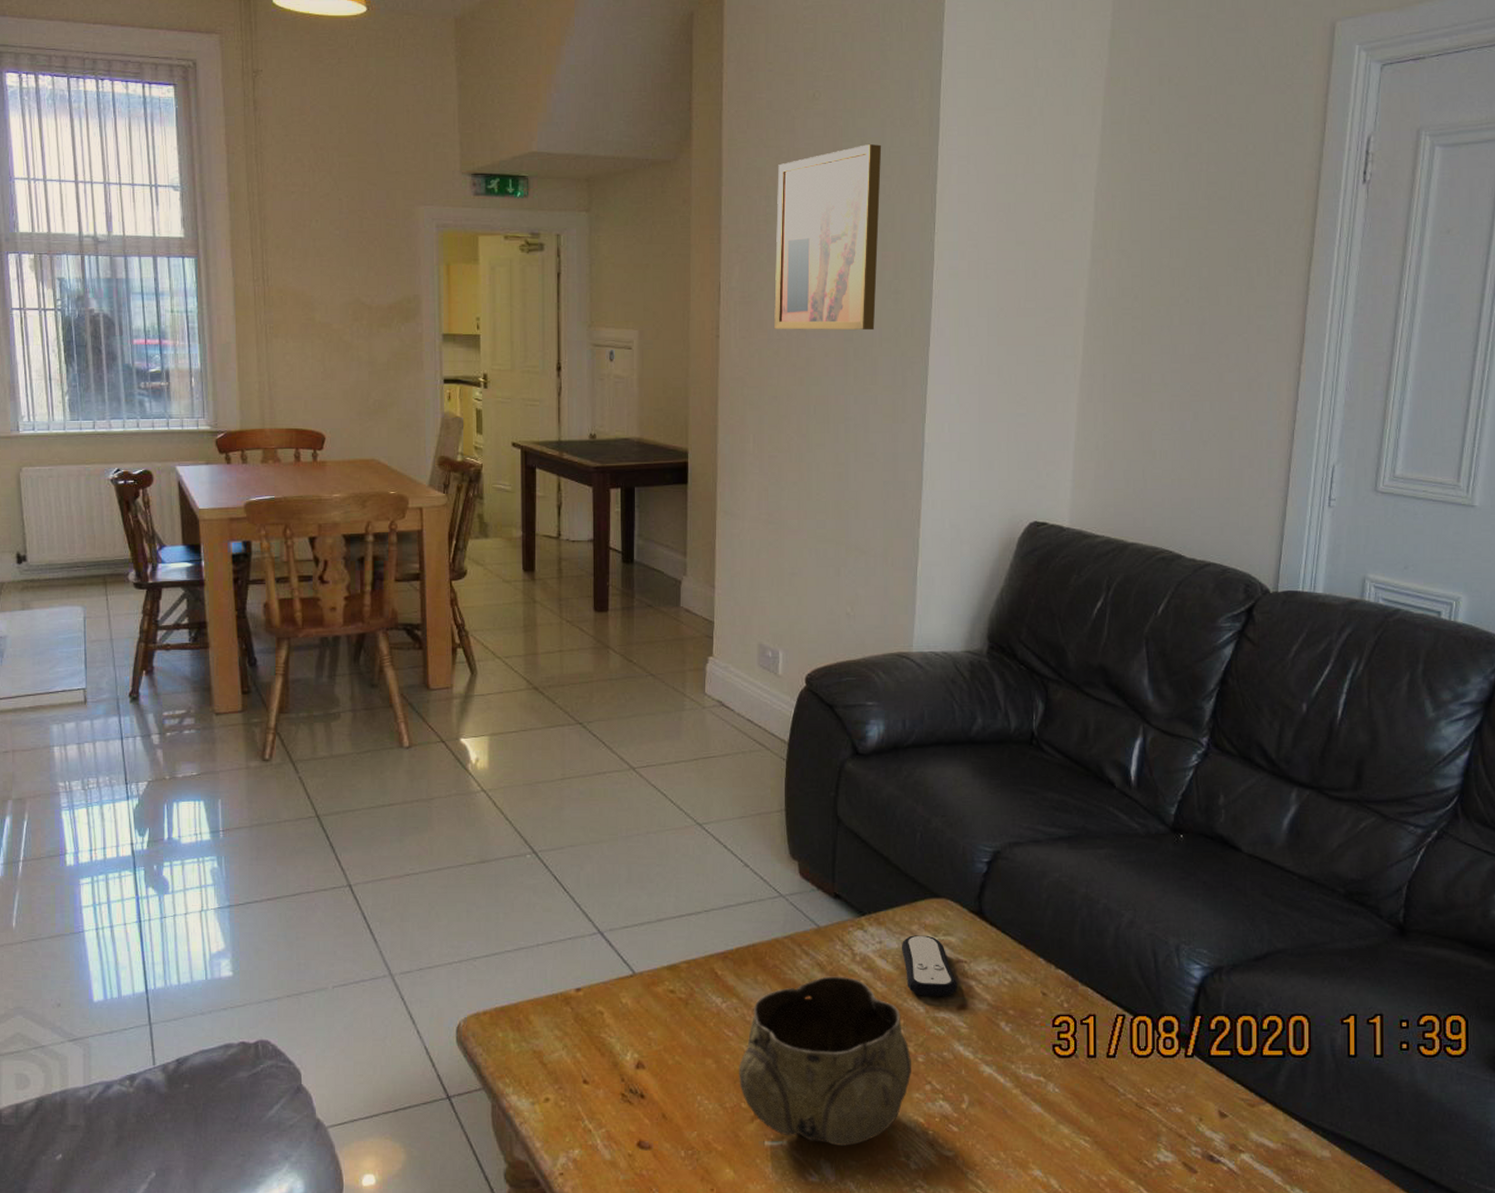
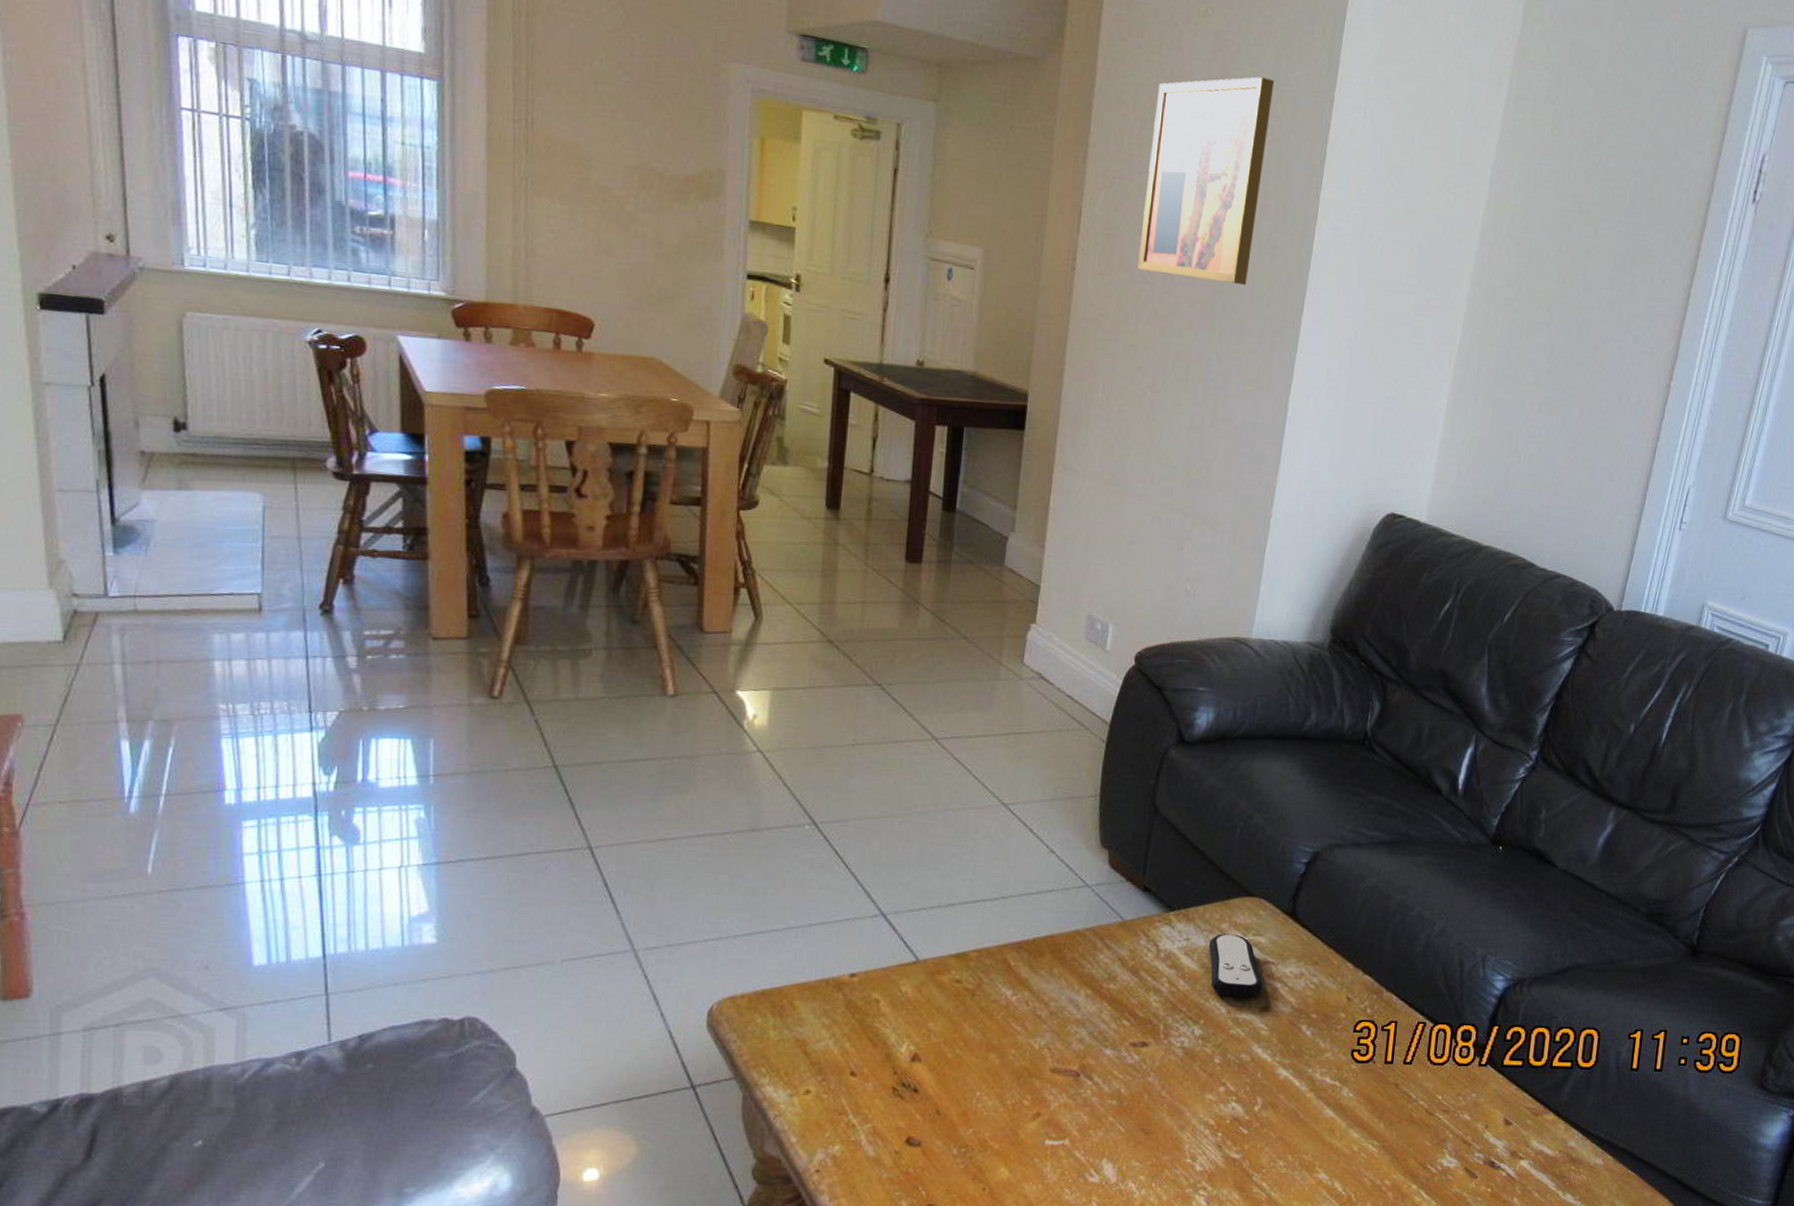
decorative bowl: present [739,976,911,1146] -> none [1023,972,1208,1146]

